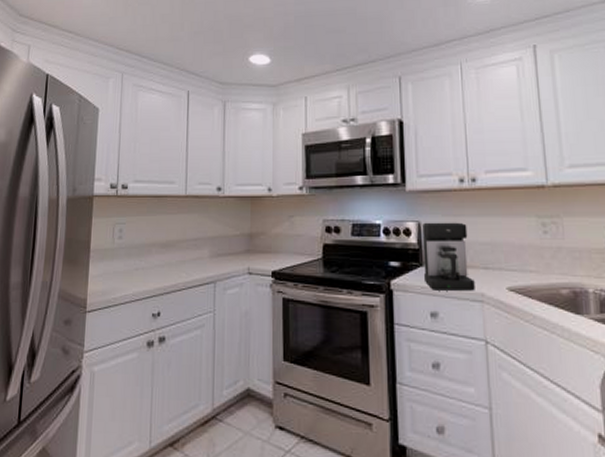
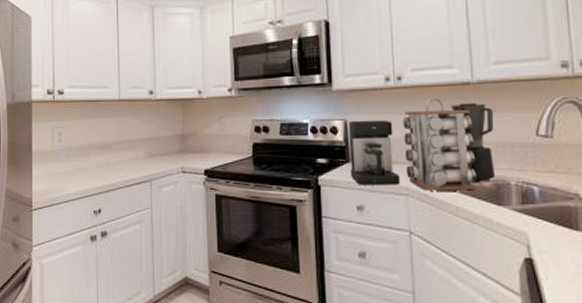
spice rack: none [477,200,554,300] -> present [403,97,477,192]
blender: none [525,207,573,290] -> present [450,103,496,183]

